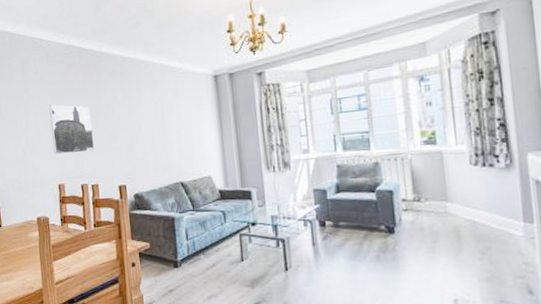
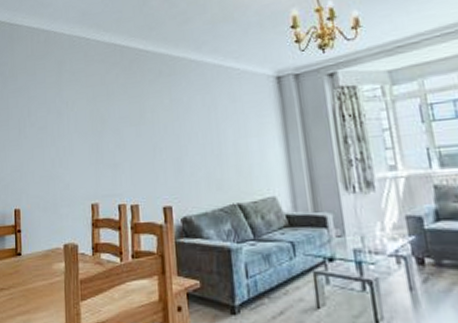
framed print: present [49,104,94,154] -> none [84,109,135,168]

